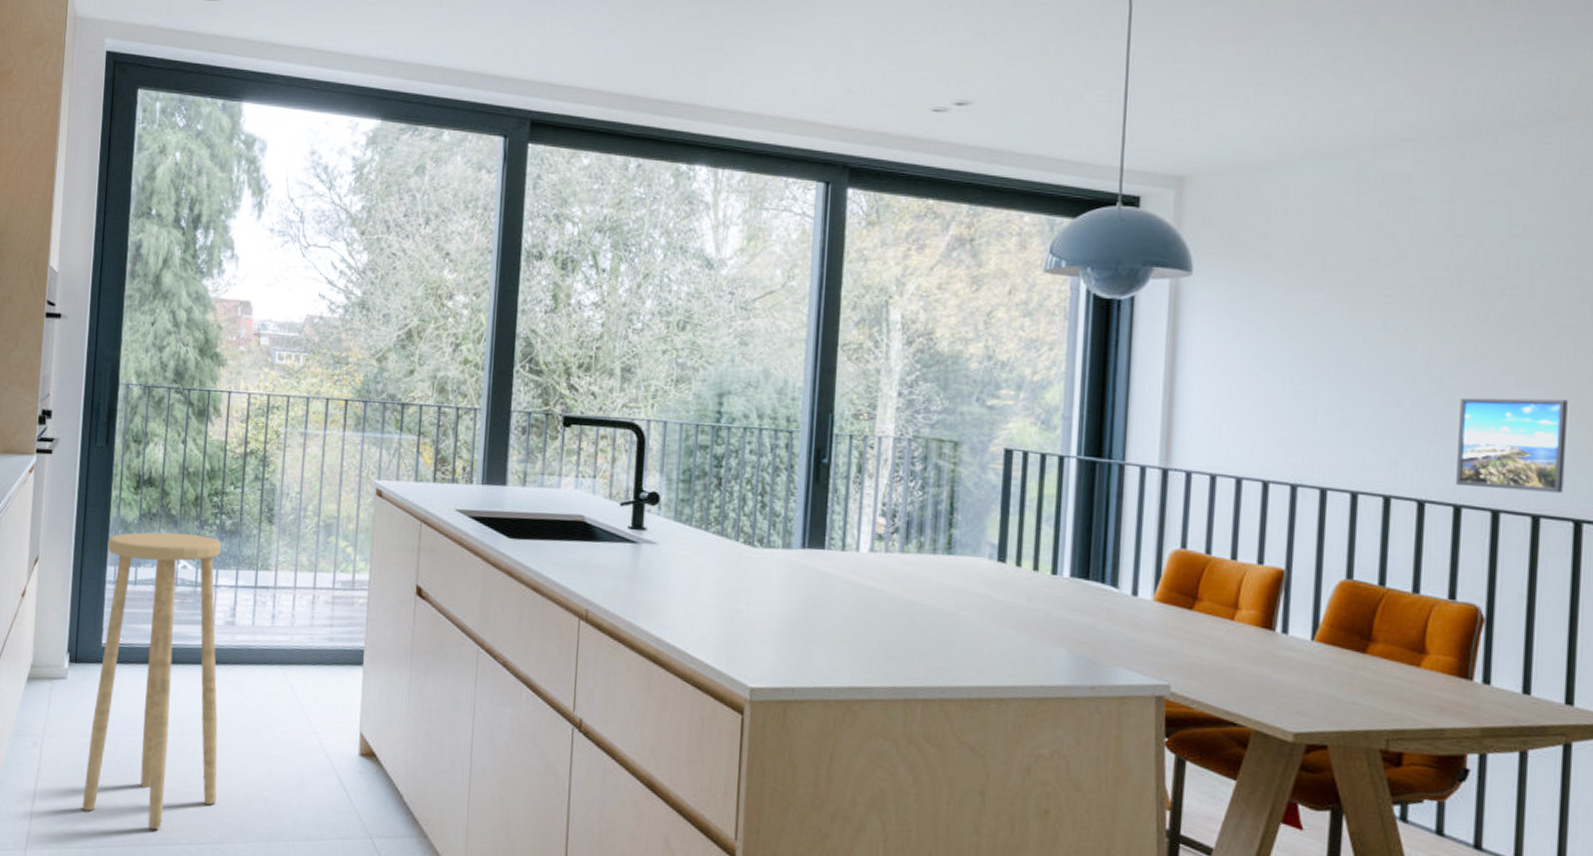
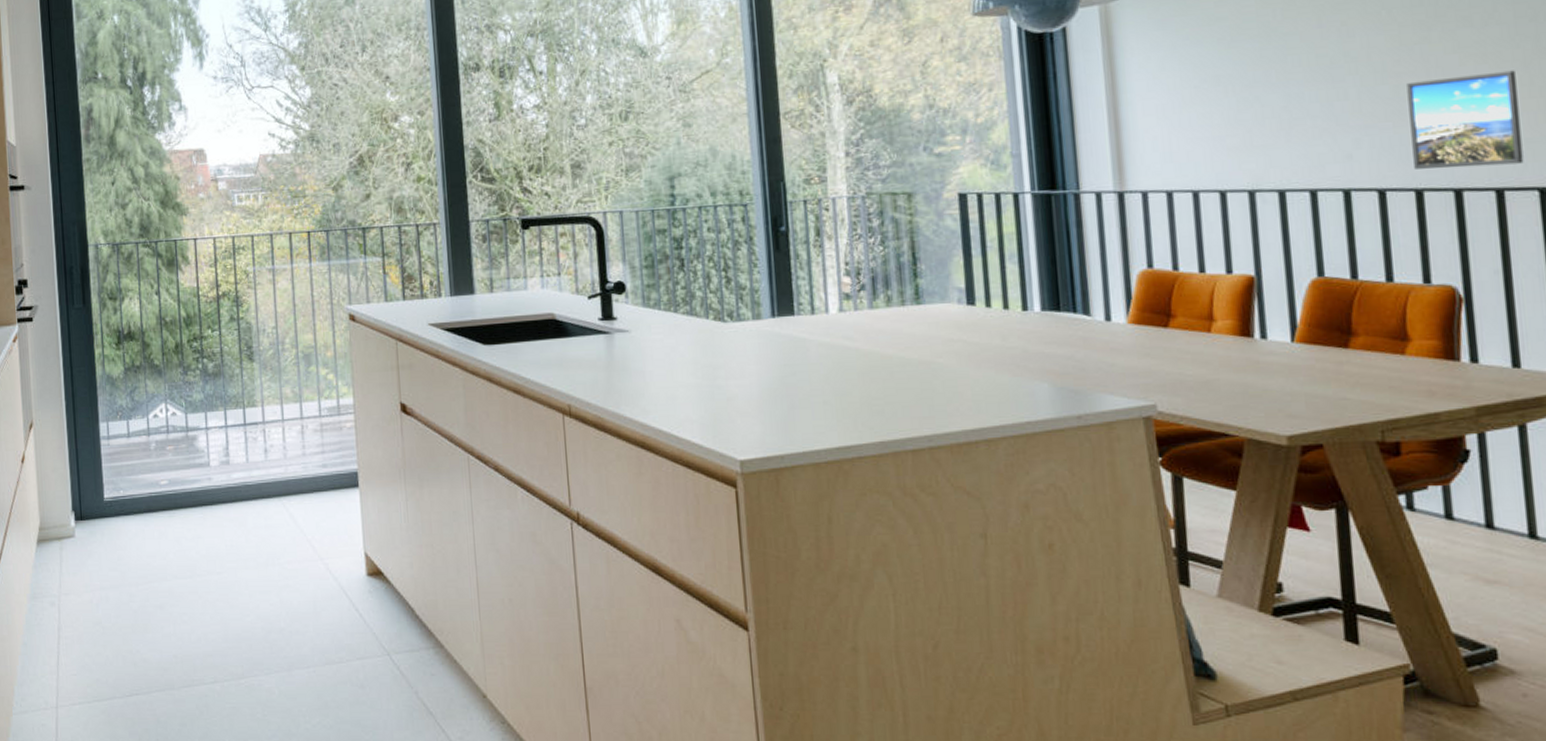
stool: present [82,532,222,829] -> none [97,381,234,672]

